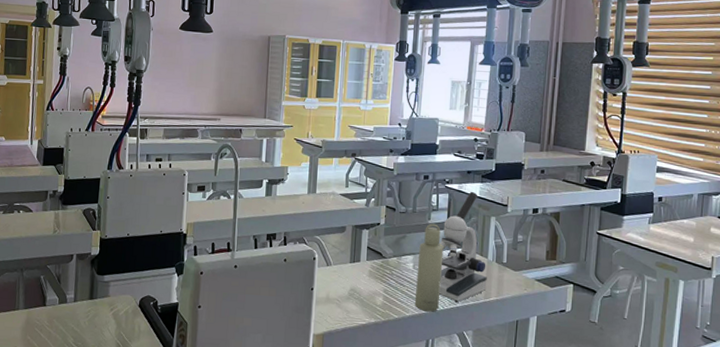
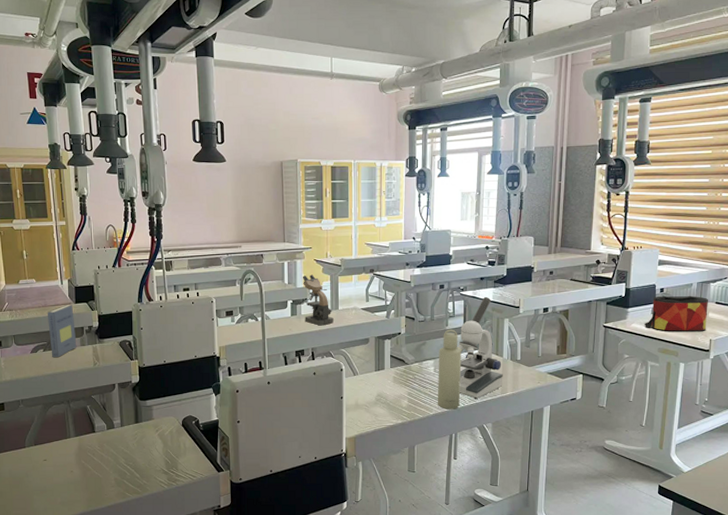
book: none [11,166,40,222] -> present [47,305,77,358]
microscope: none [279,154,310,209] -> present [302,274,334,326]
bag: none [641,205,711,248] -> present [645,295,709,332]

